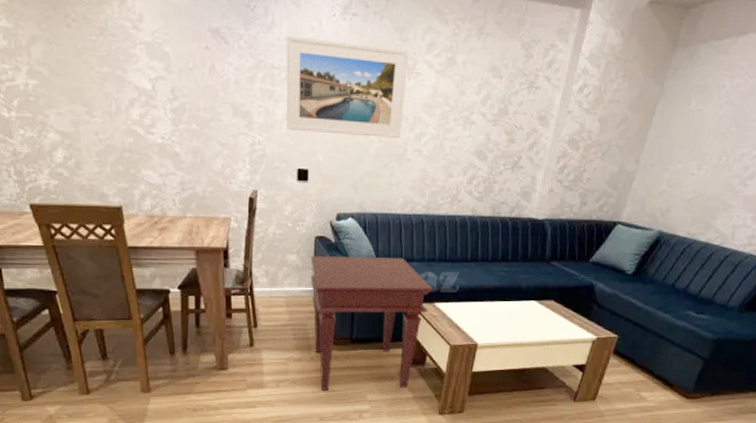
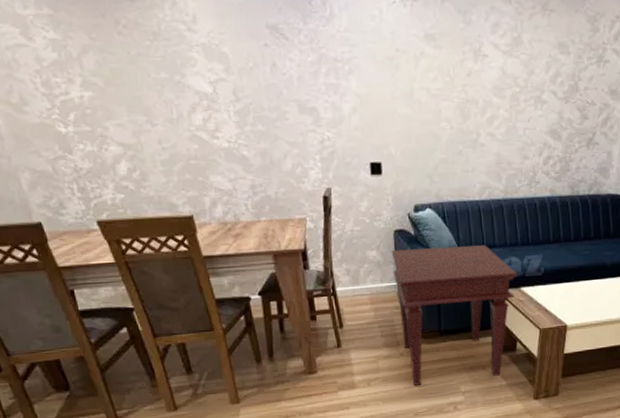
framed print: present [286,36,409,138] -> none [347,26,474,124]

